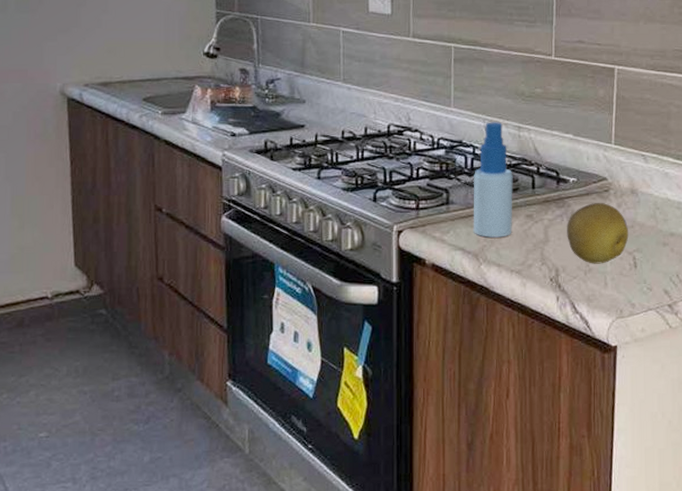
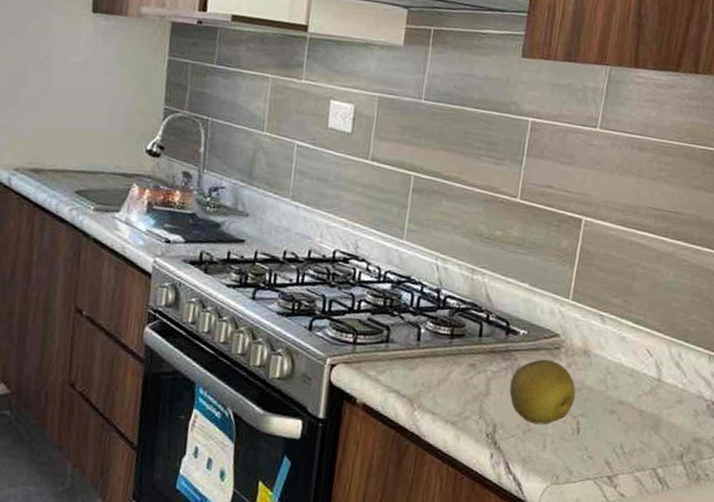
spray bottle: present [473,122,513,238] -> none [410,260,460,384]

